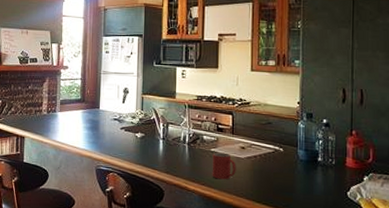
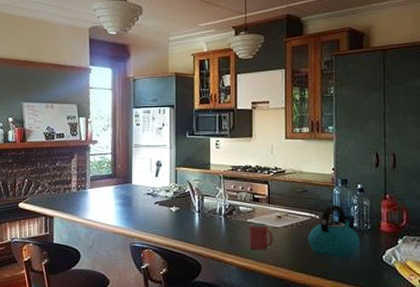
kettle: none [271,137,324,192] -> present [308,204,360,258]

